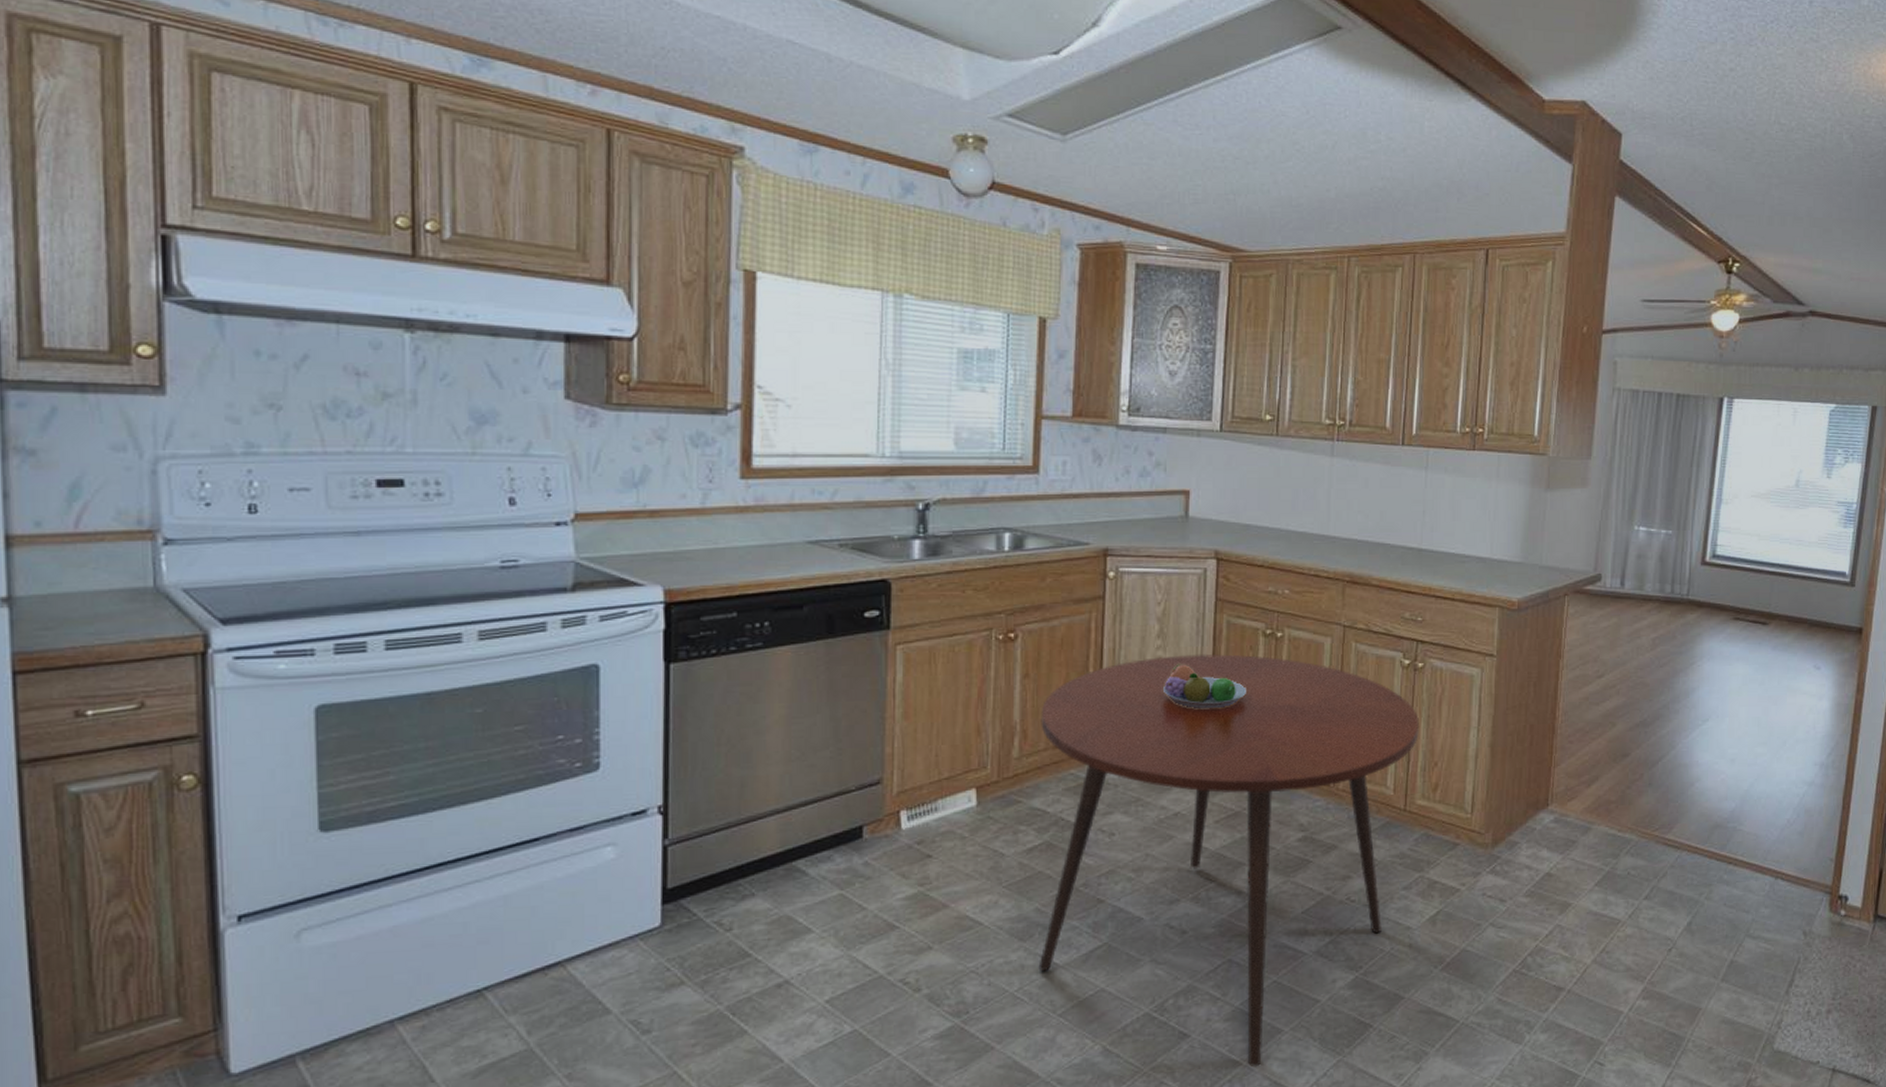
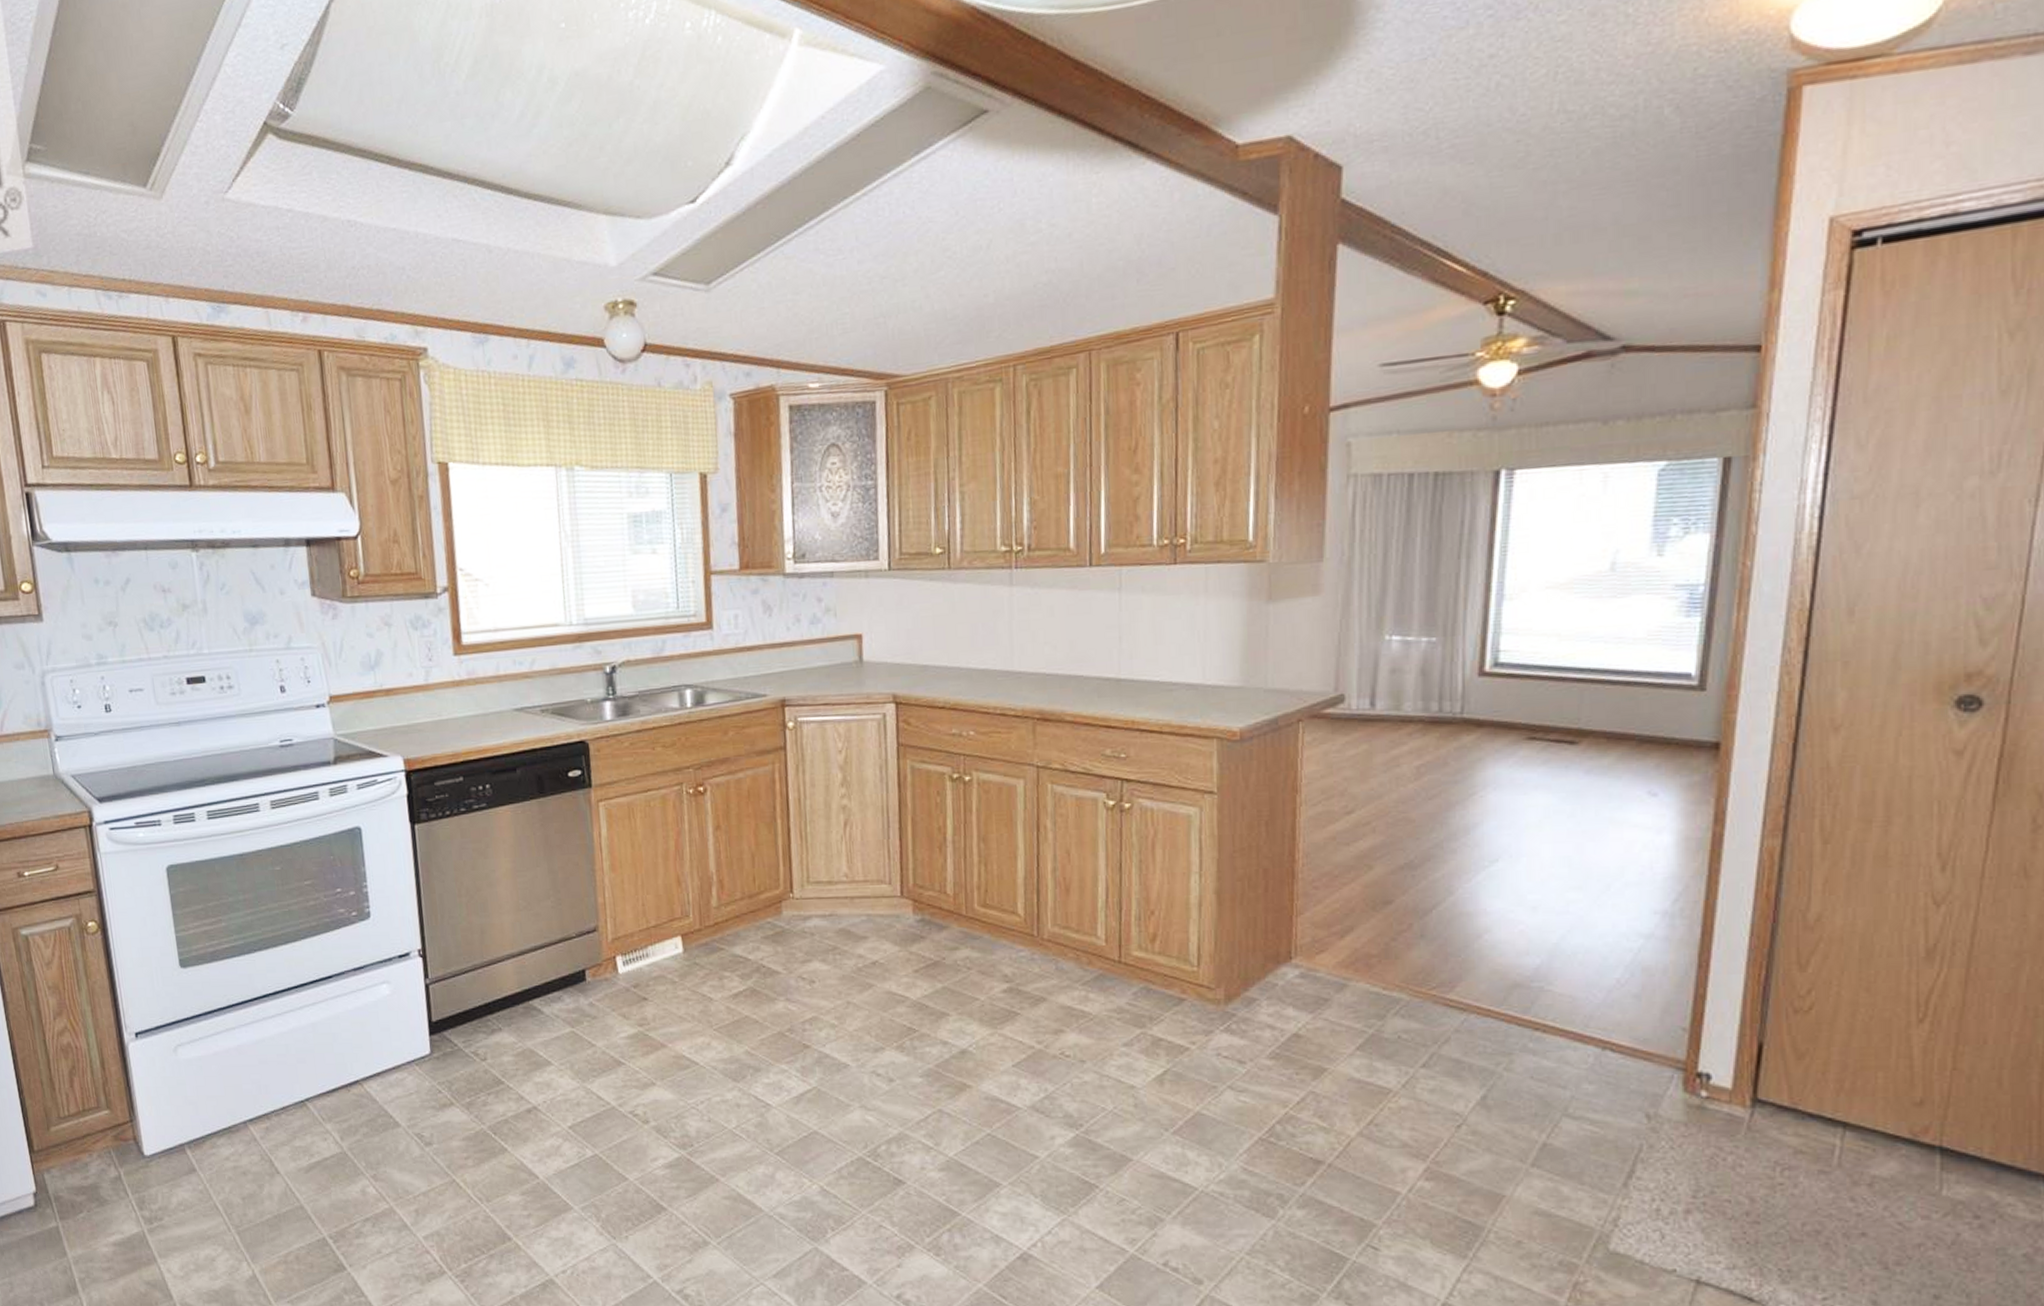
dining table: present [1038,653,1420,1068] -> none [734,800,1131,1219]
fruit bowl: present [1162,664,1248,710] -> none [850,812,938,858]

